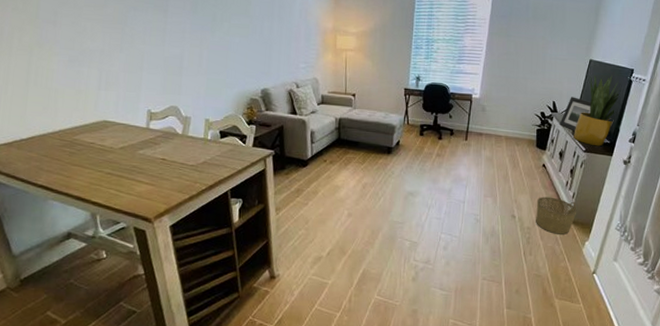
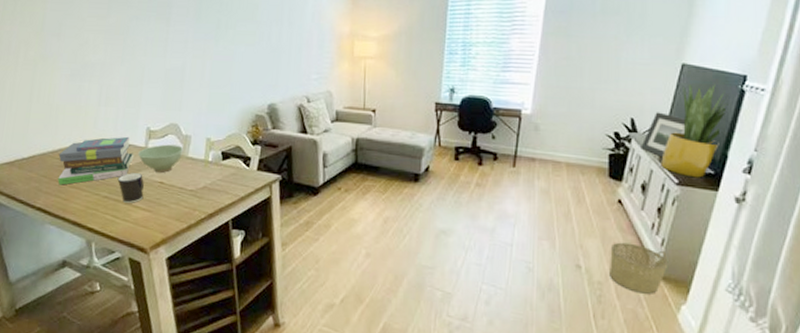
books: none [59,118,136,164] -> present [57,136,134,185]
mug: none [120,151,147,179] -> present [117,173,144,204]
bowl: none [140,125,184,151] -> present [138,144,184,174]

